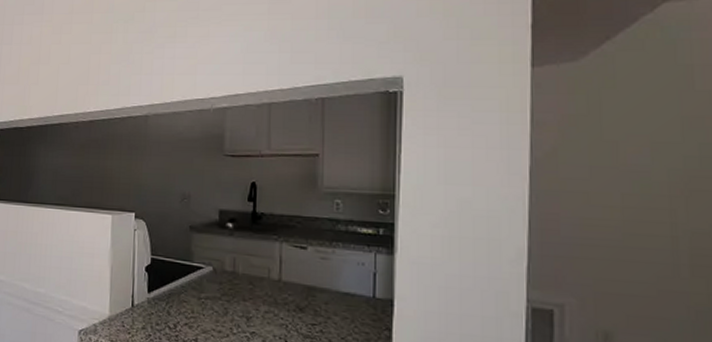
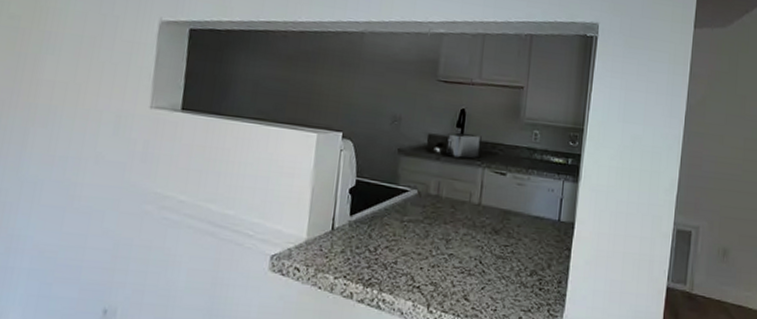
toaster: none [239,206,277,234] -> present [446,132,482,159]

